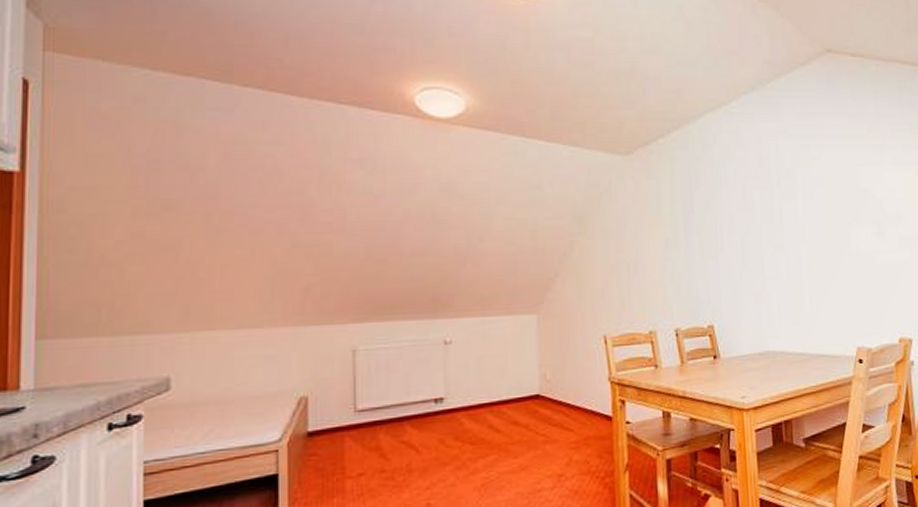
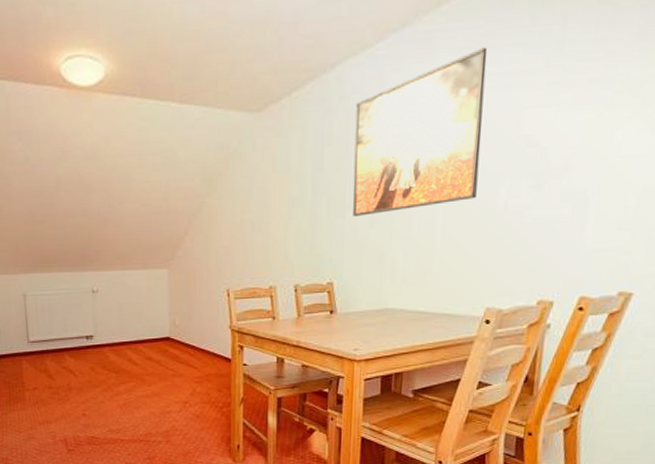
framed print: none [717,113,832,258] -> present [352,47,488,216]

